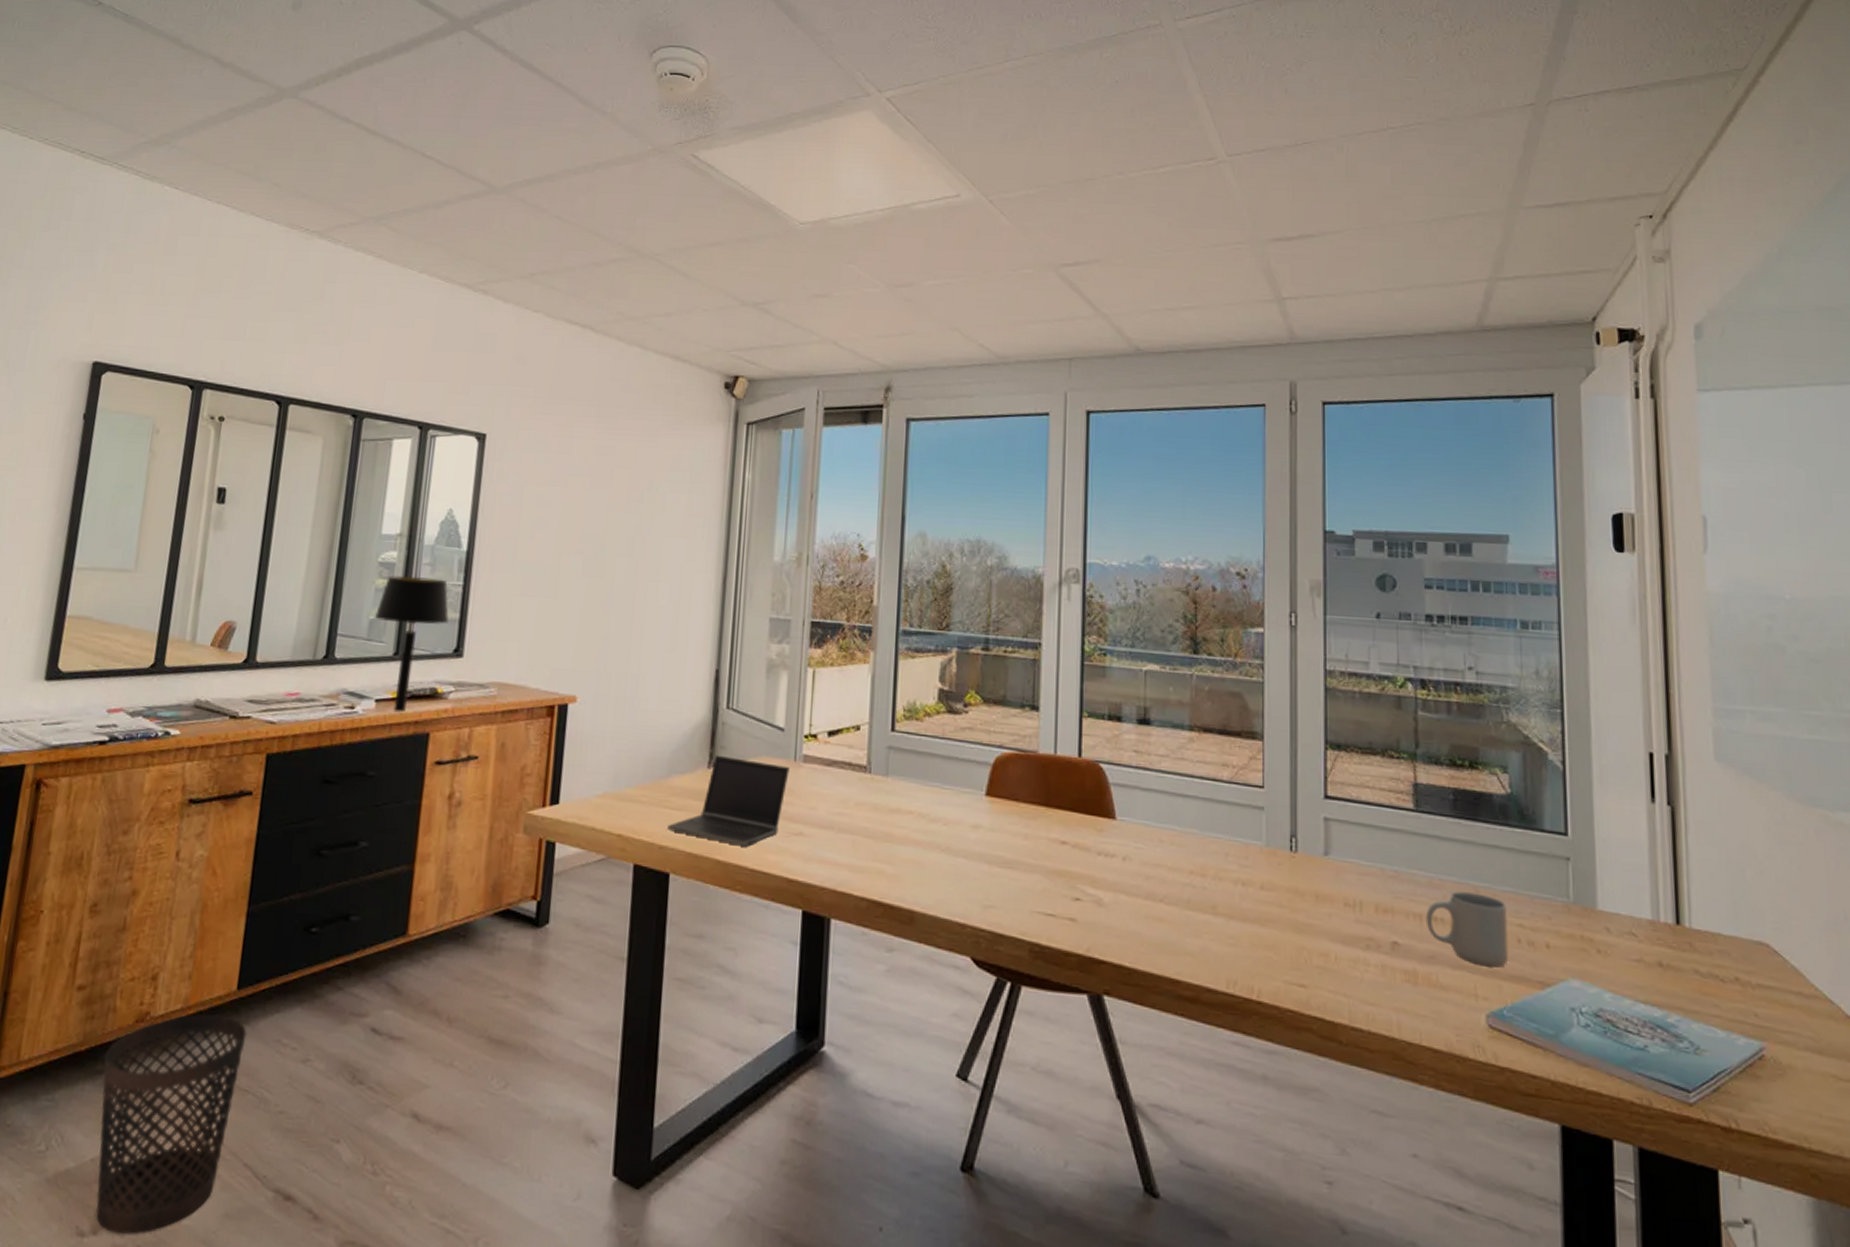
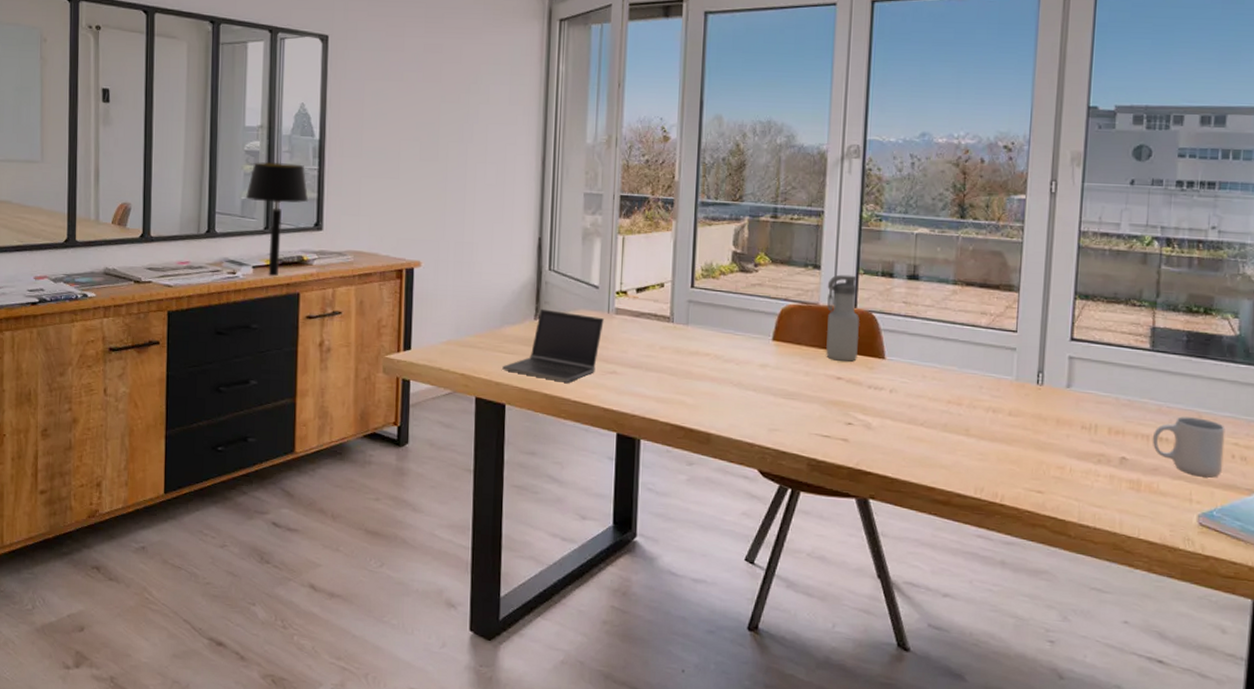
trash bin: present [96,1014,247,1235] -> none [67,512,175,668]
water bottle: none [1047,717,1085,823] -> present [826,274,859,362]

